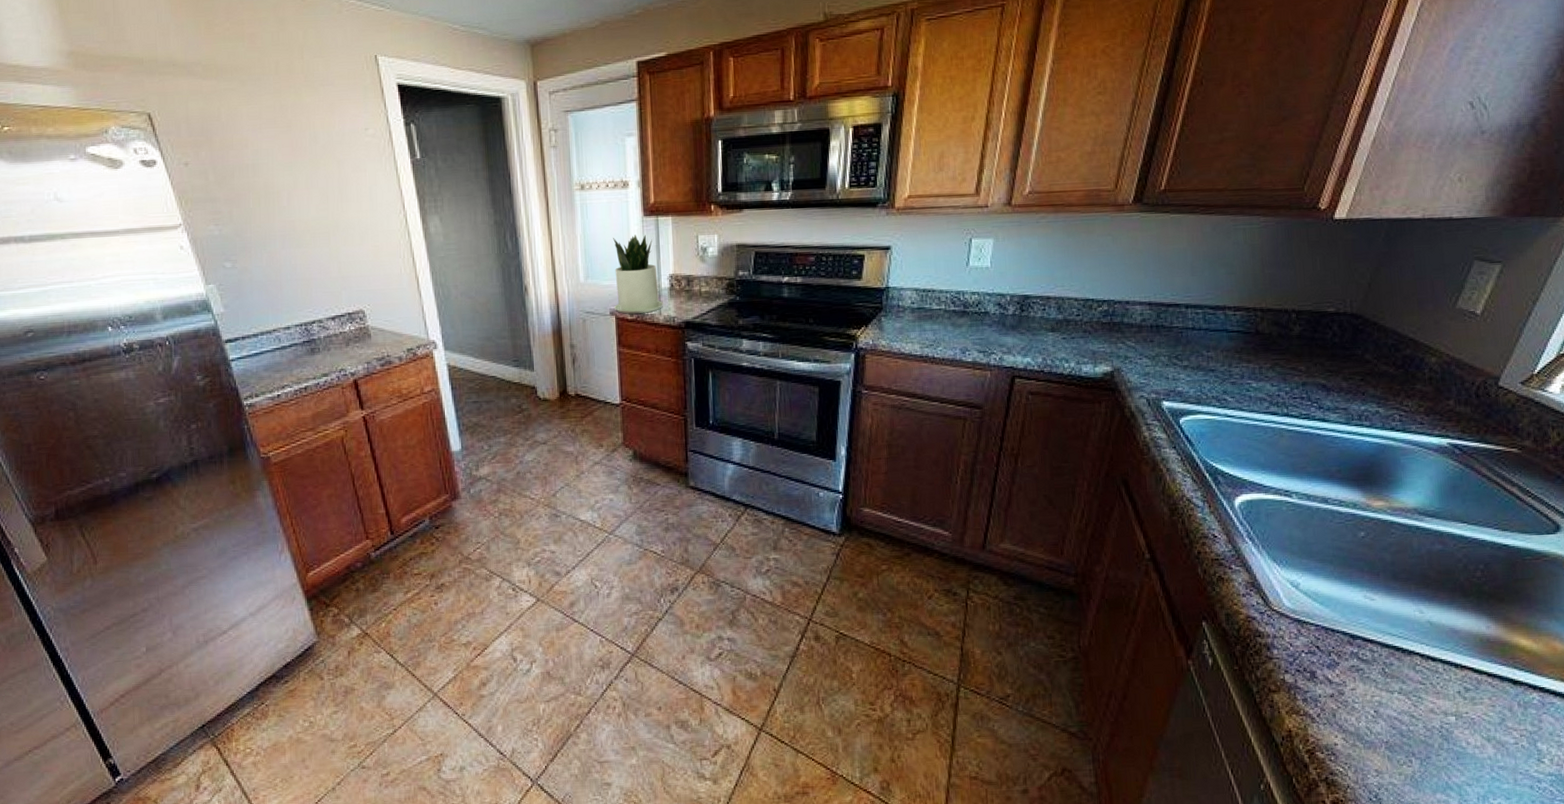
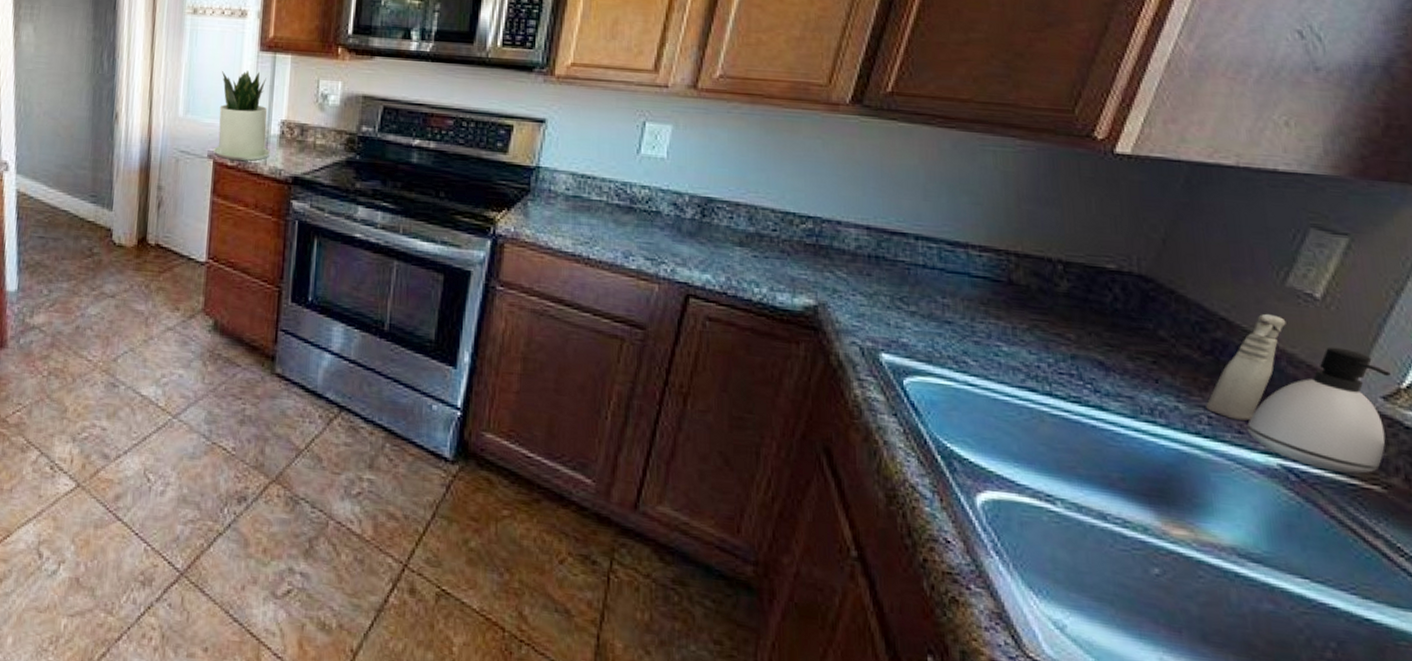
spray bottle: none [1398,331,1456,415] -> present [1206,313,1286,421]
soap dispenser: none [1426,349,1527,443] -> present [1246,346,1391,474]

